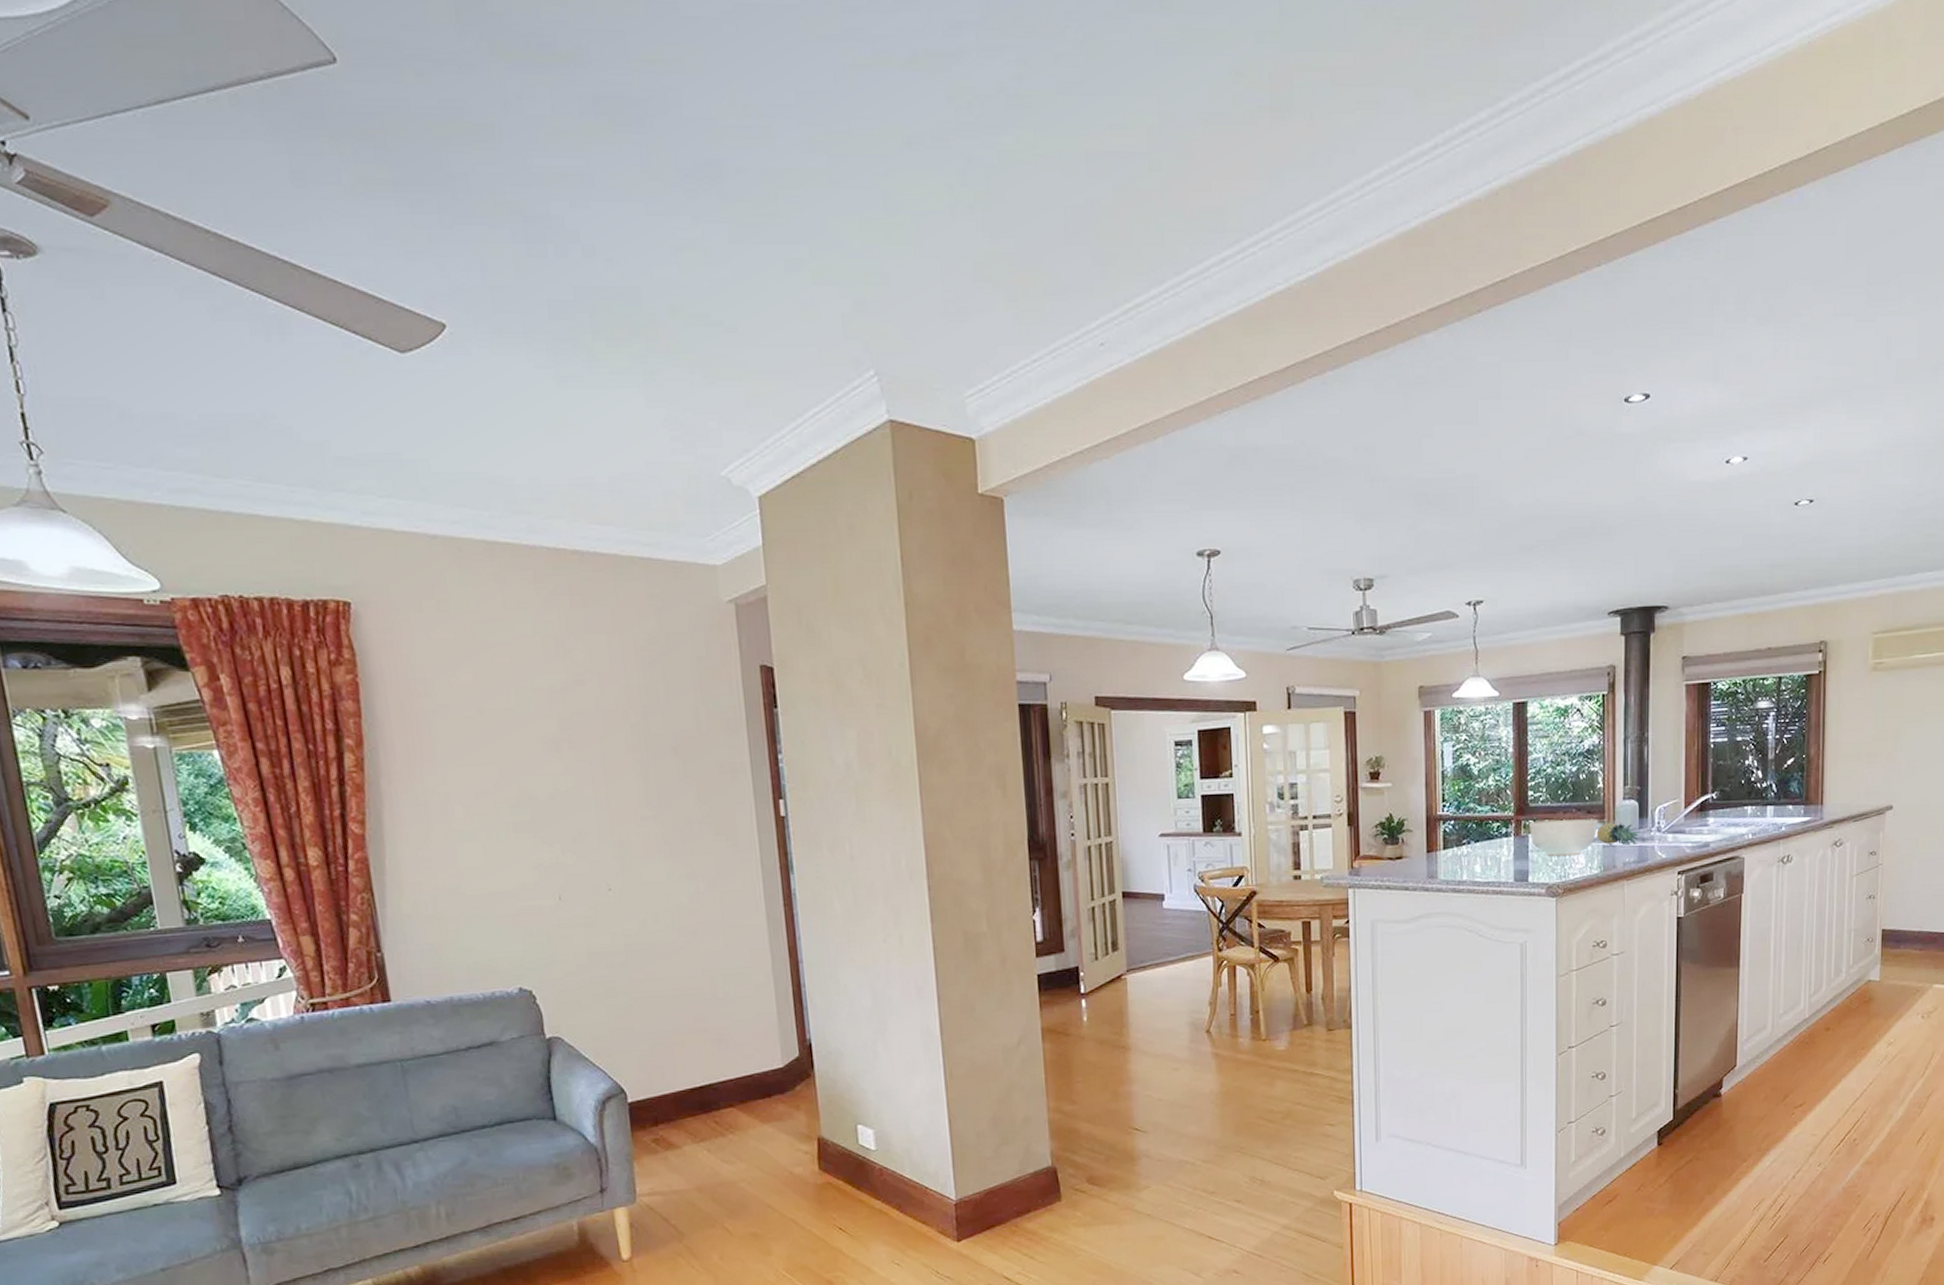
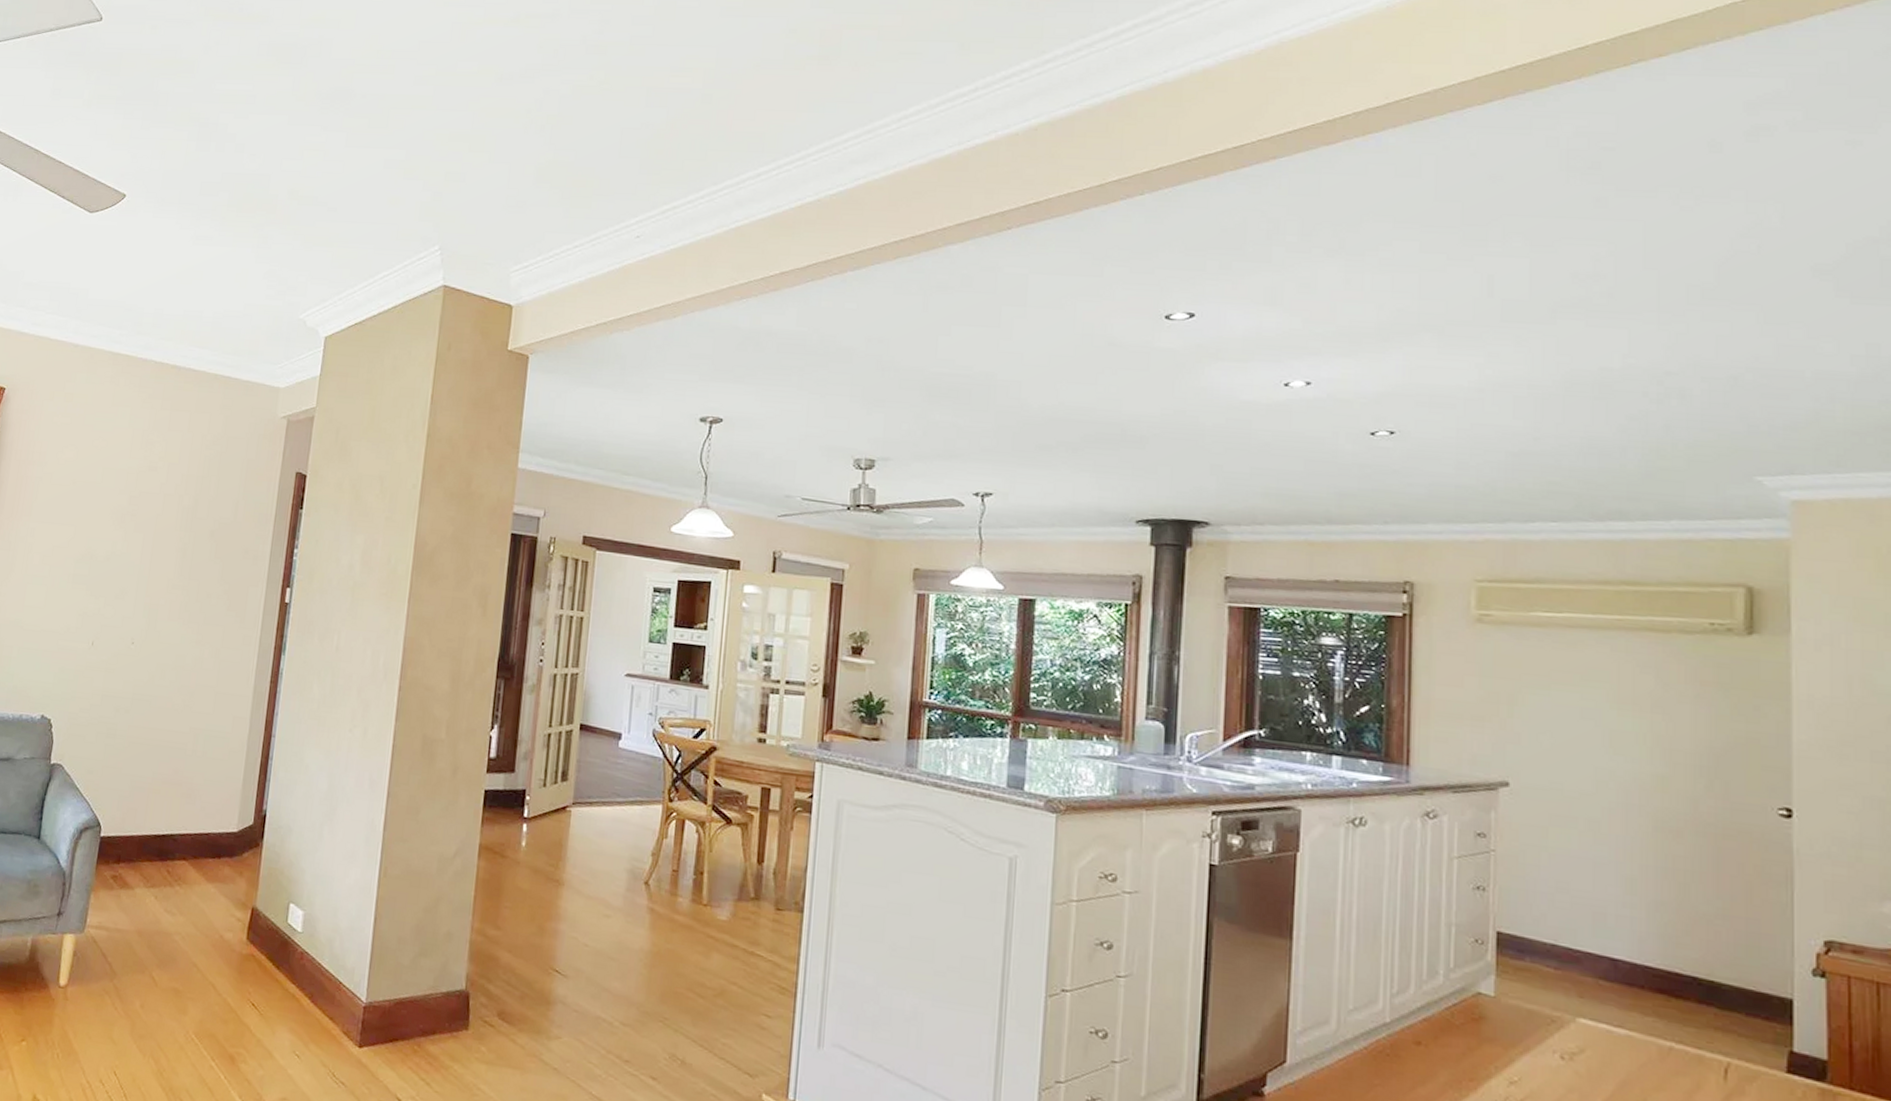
bowl: present [1528,818,1598,857] -> none [1028,726,1113,772]
fruit: present [1596,823,1643,845] -> none [1110,742,1168,771]

